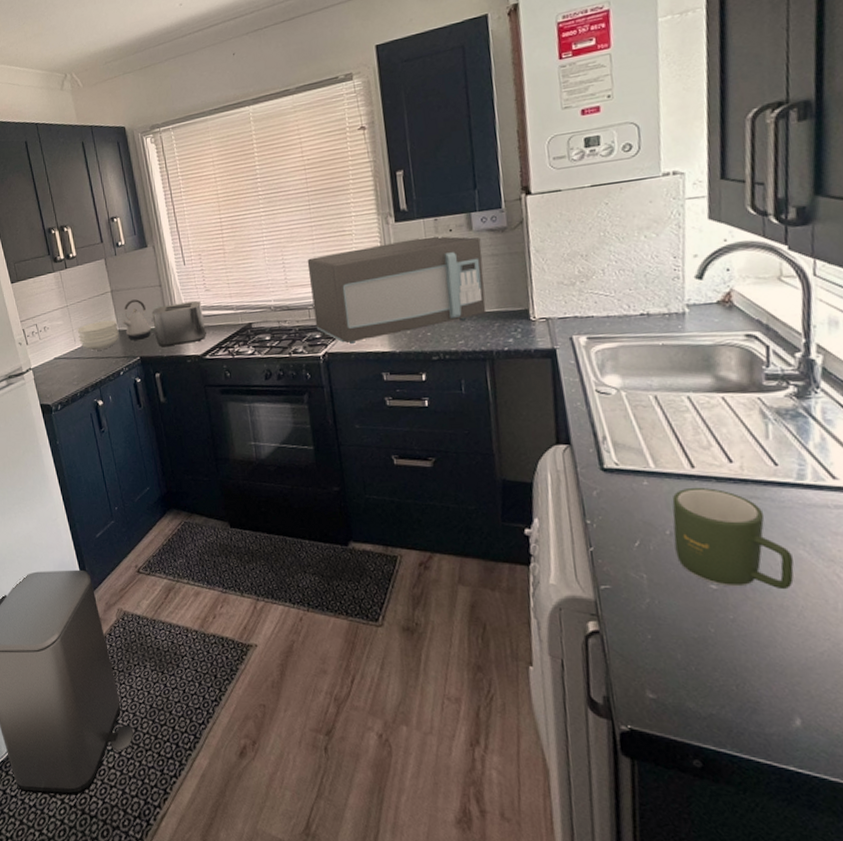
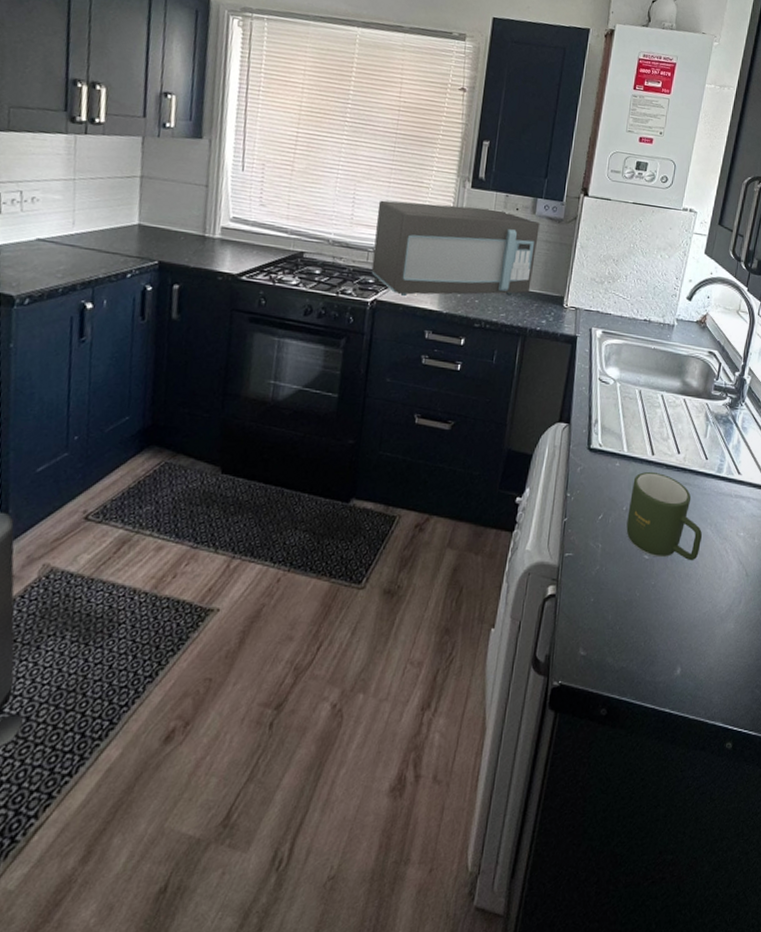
bowl: present [77,320,119,351] -> none [79,207,139,243]
kettle: present [122,299,151,340] -> none [146,193,183,242]
toaster: present [150,301,206,348] -> none [183,209,252,259]

